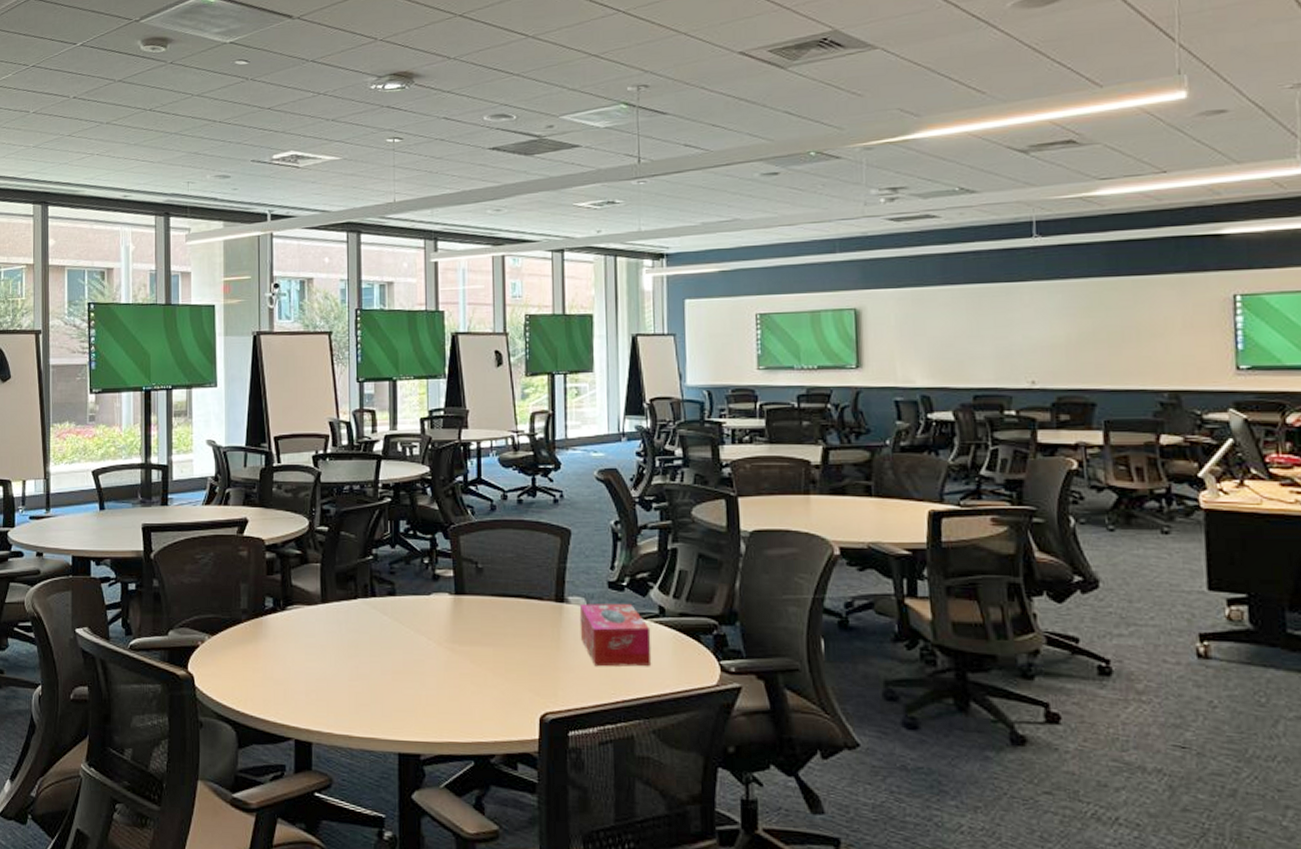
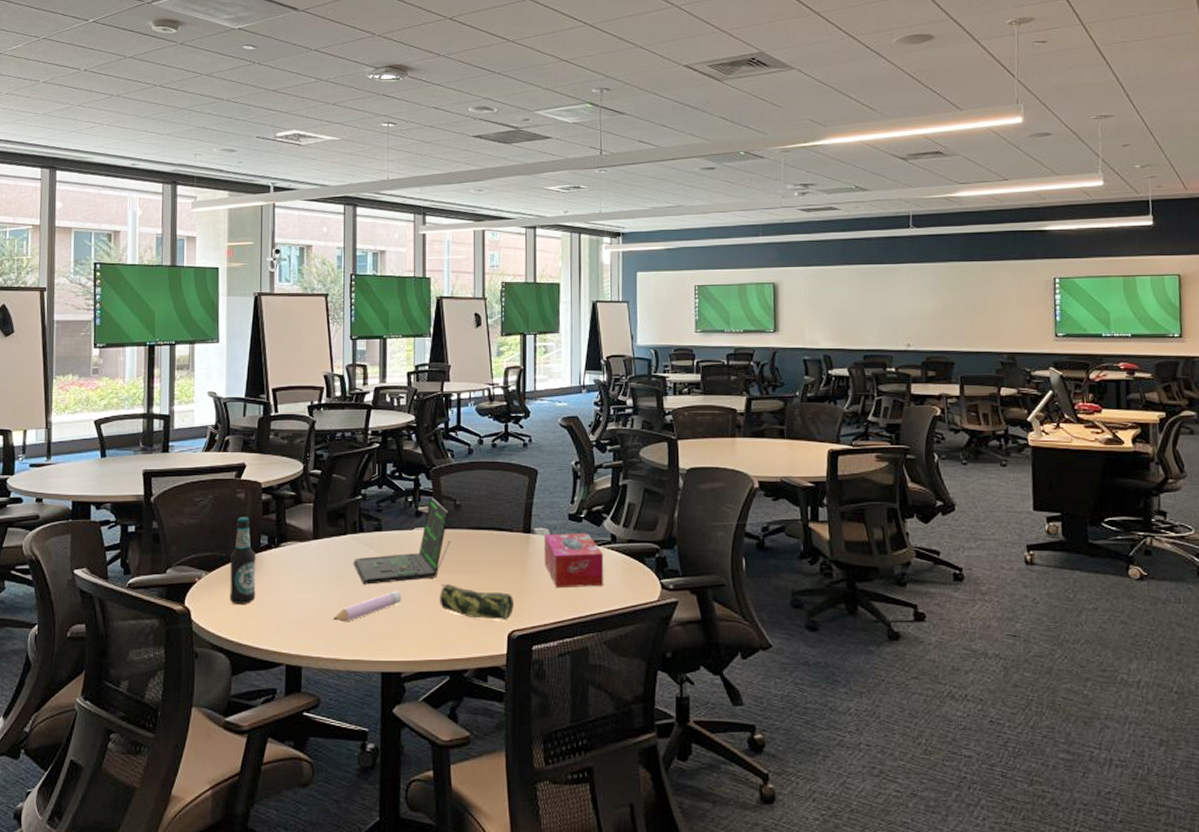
bottle: none [233,576,261,673] -> present [229,517,256,605]
coloring material: none [344,663,419,696] -> present [333,591,402,623]
laptop: none [365,558,473,655] -> present [353,497,451,585]
pencil case: none [462,657,546,701] -> present [440,583,514,620]

